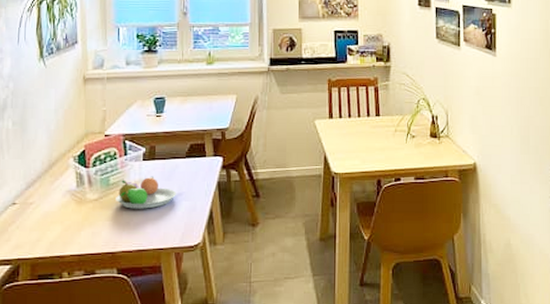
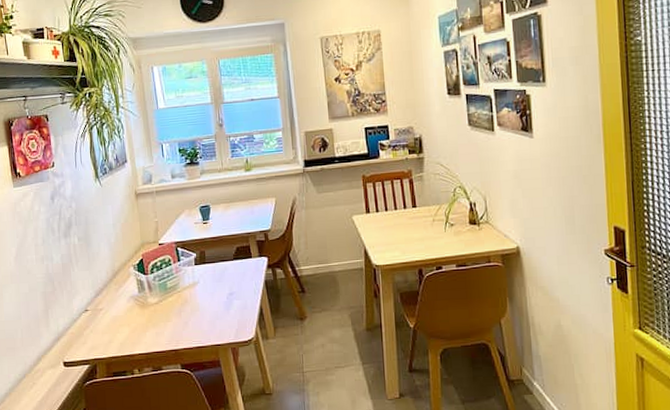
fruit bowl: present [116,176,177,209] -> none [174,279,229,310]

